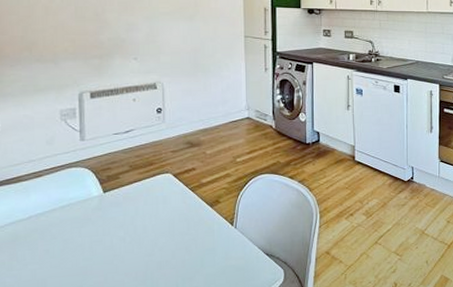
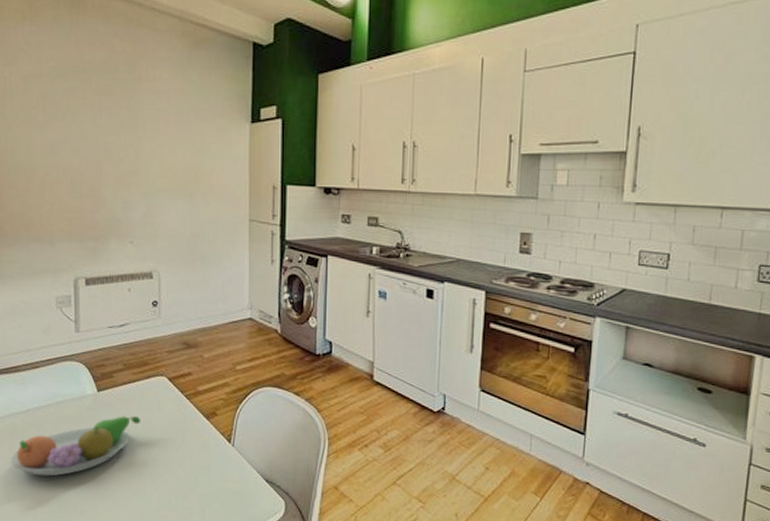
fruit bowl: none [11,212,148,278] -> present [10,416,141,476]

